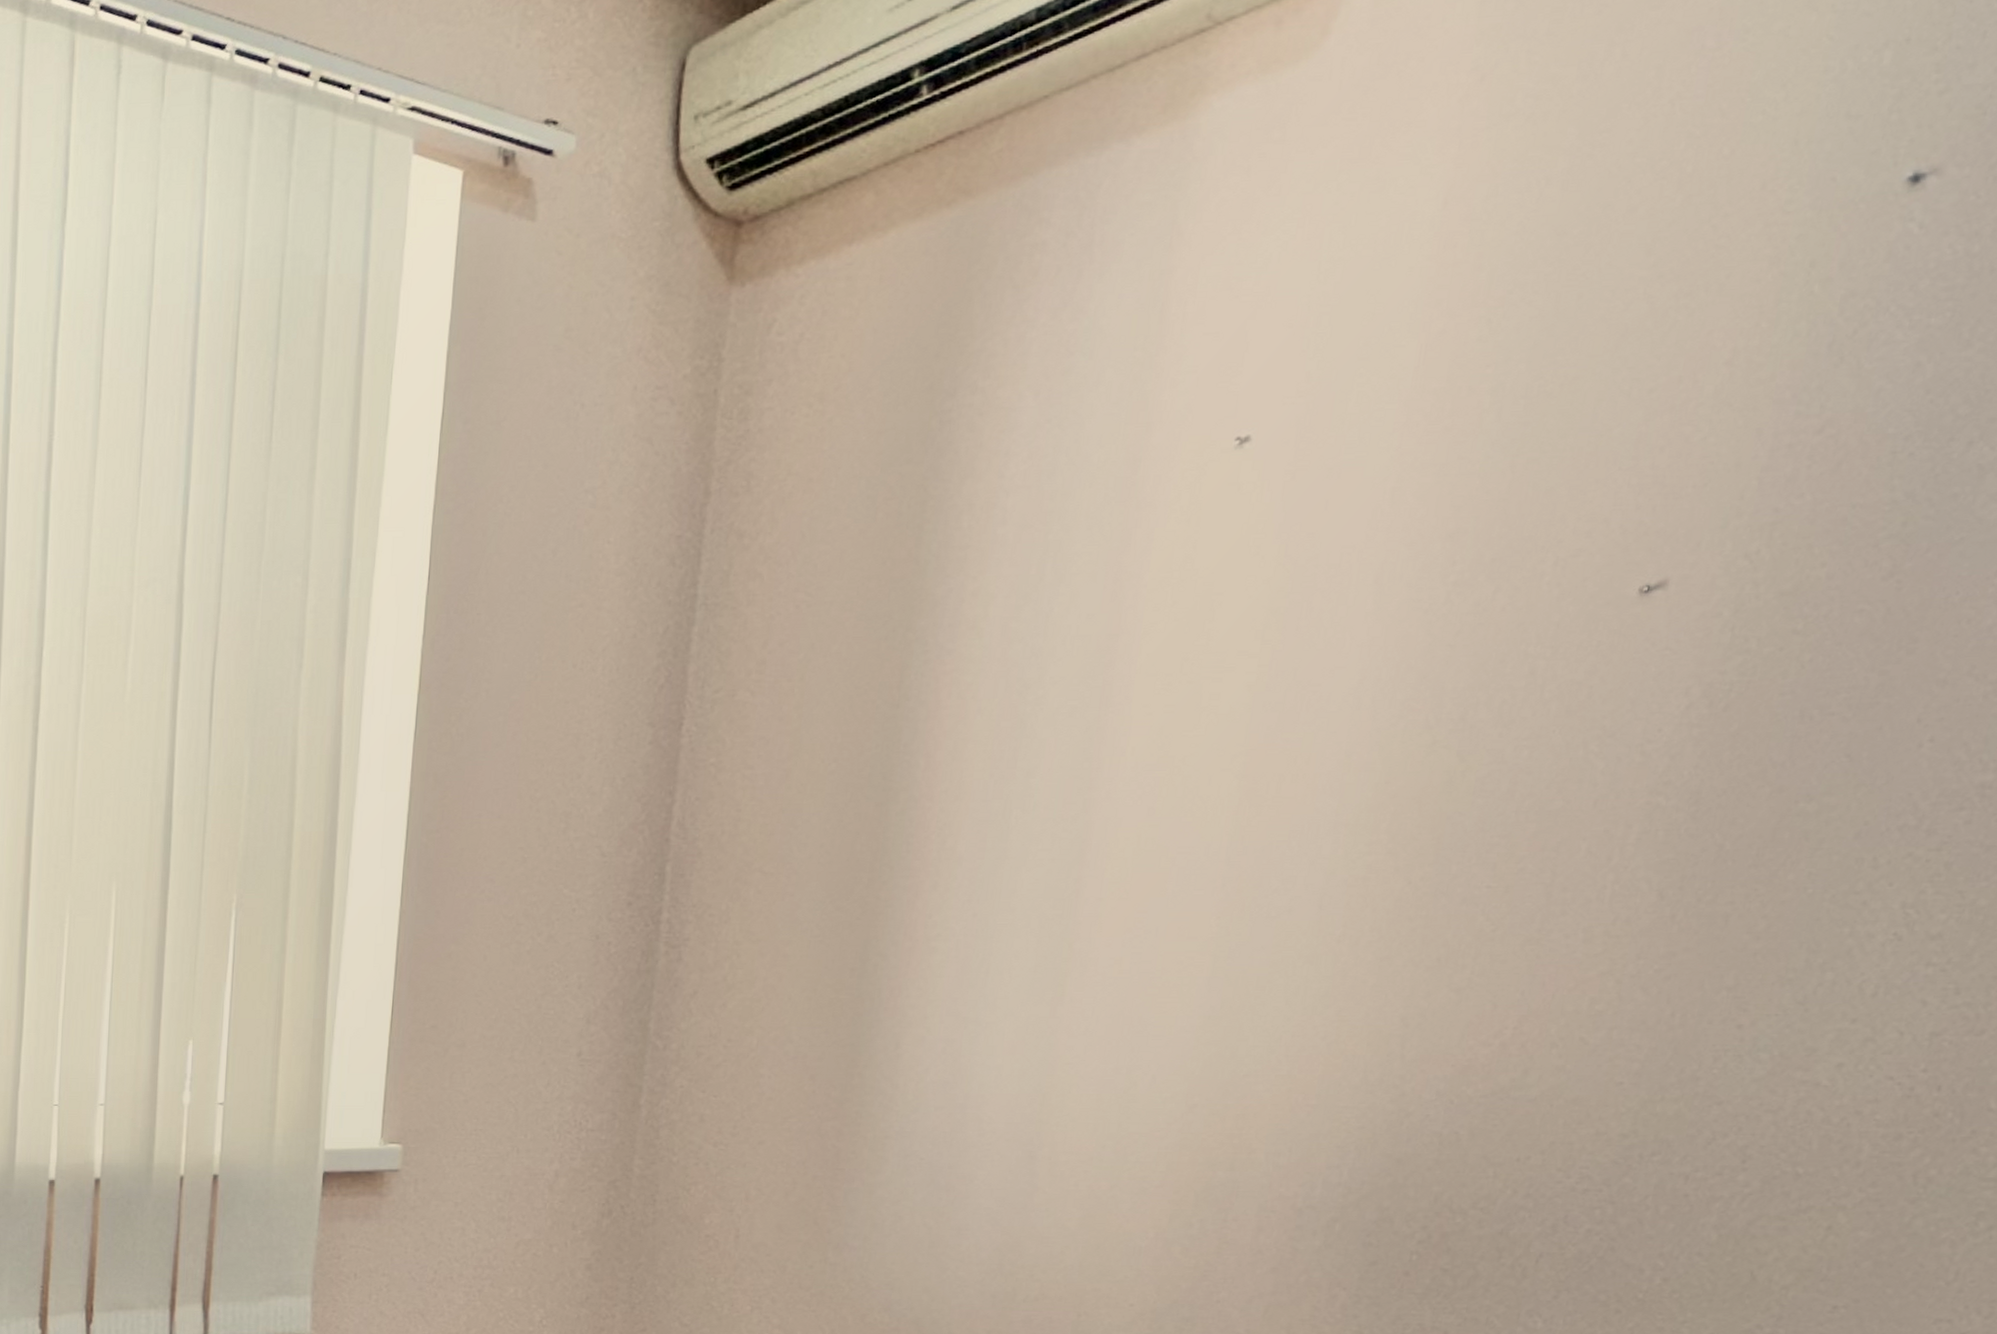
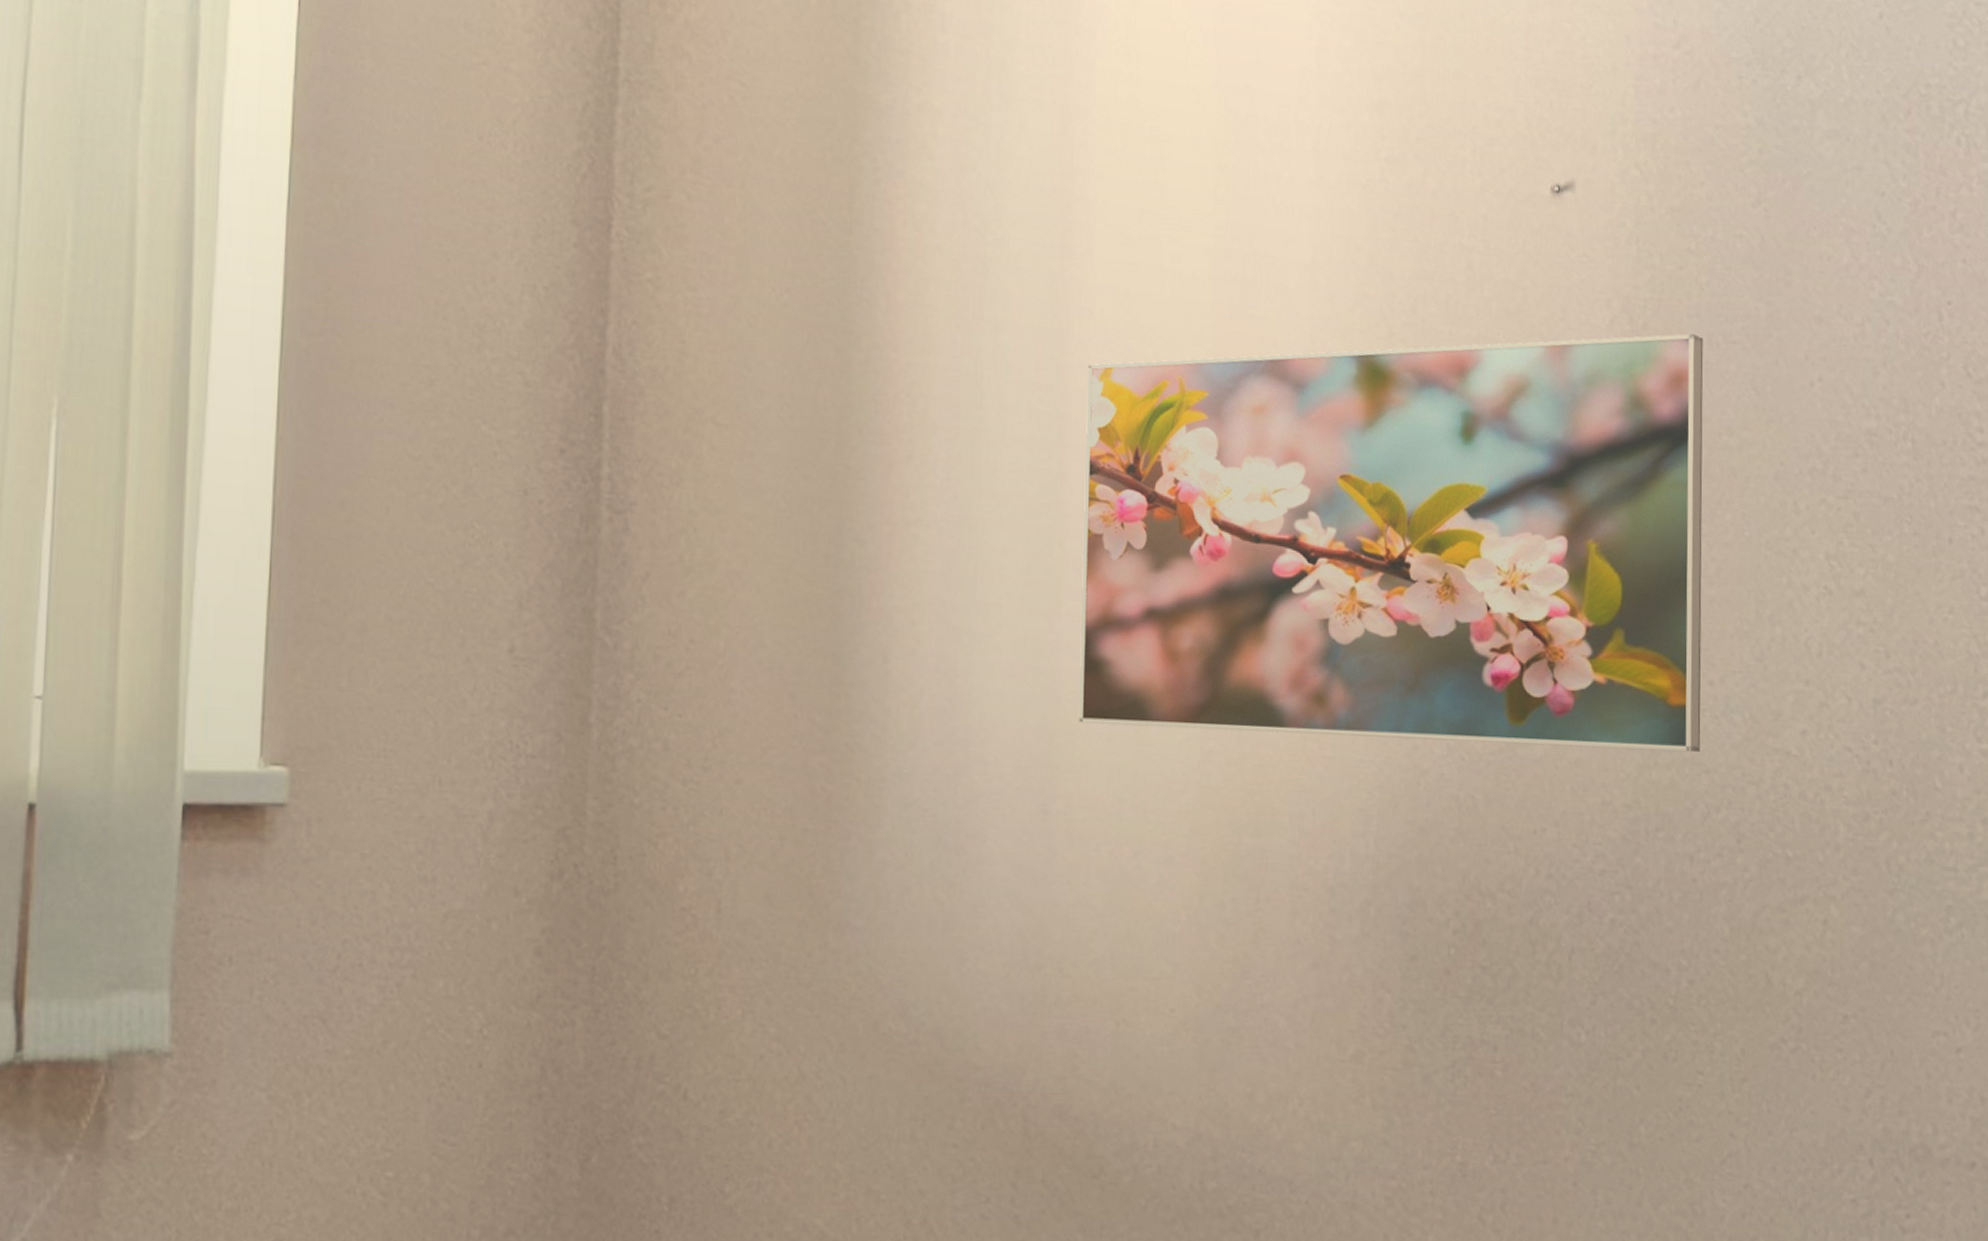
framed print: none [1070,710,1795,1088] -> present [1078,333,1704,753]

